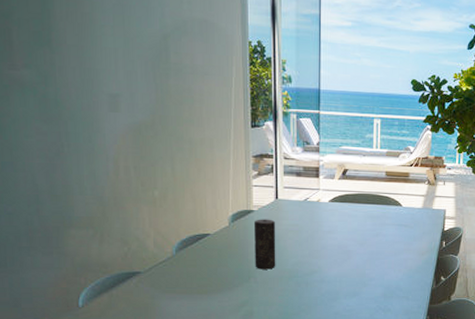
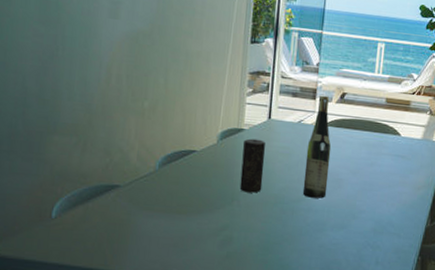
wine bottle: none [314,173,338,270] -> present [302,95,332,198]

